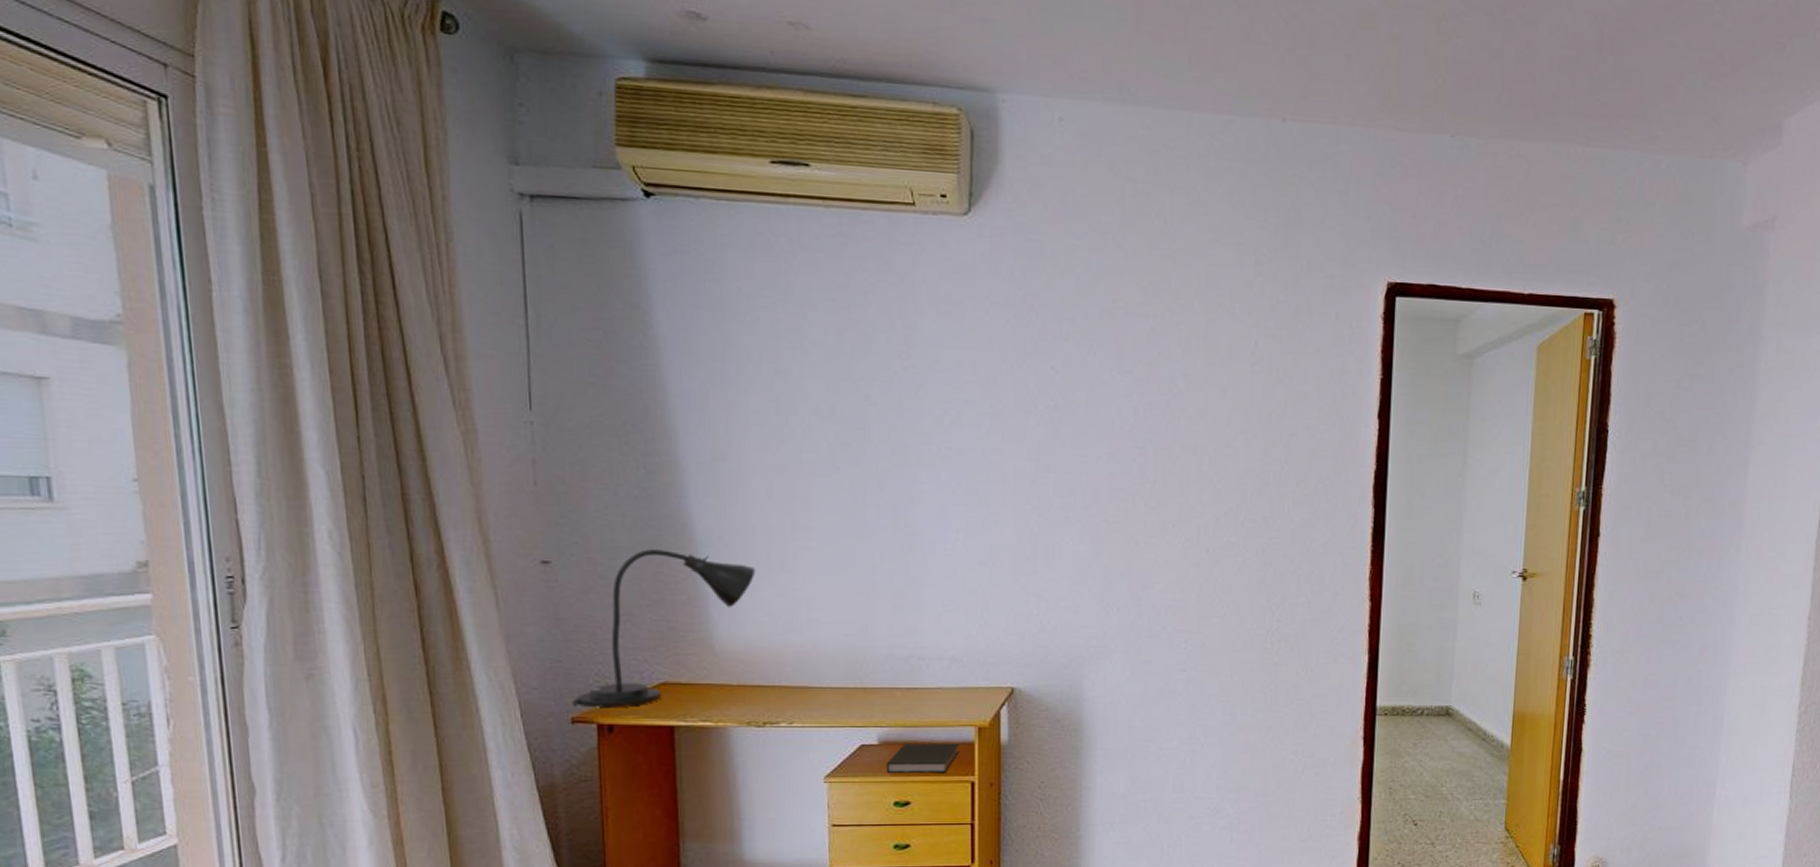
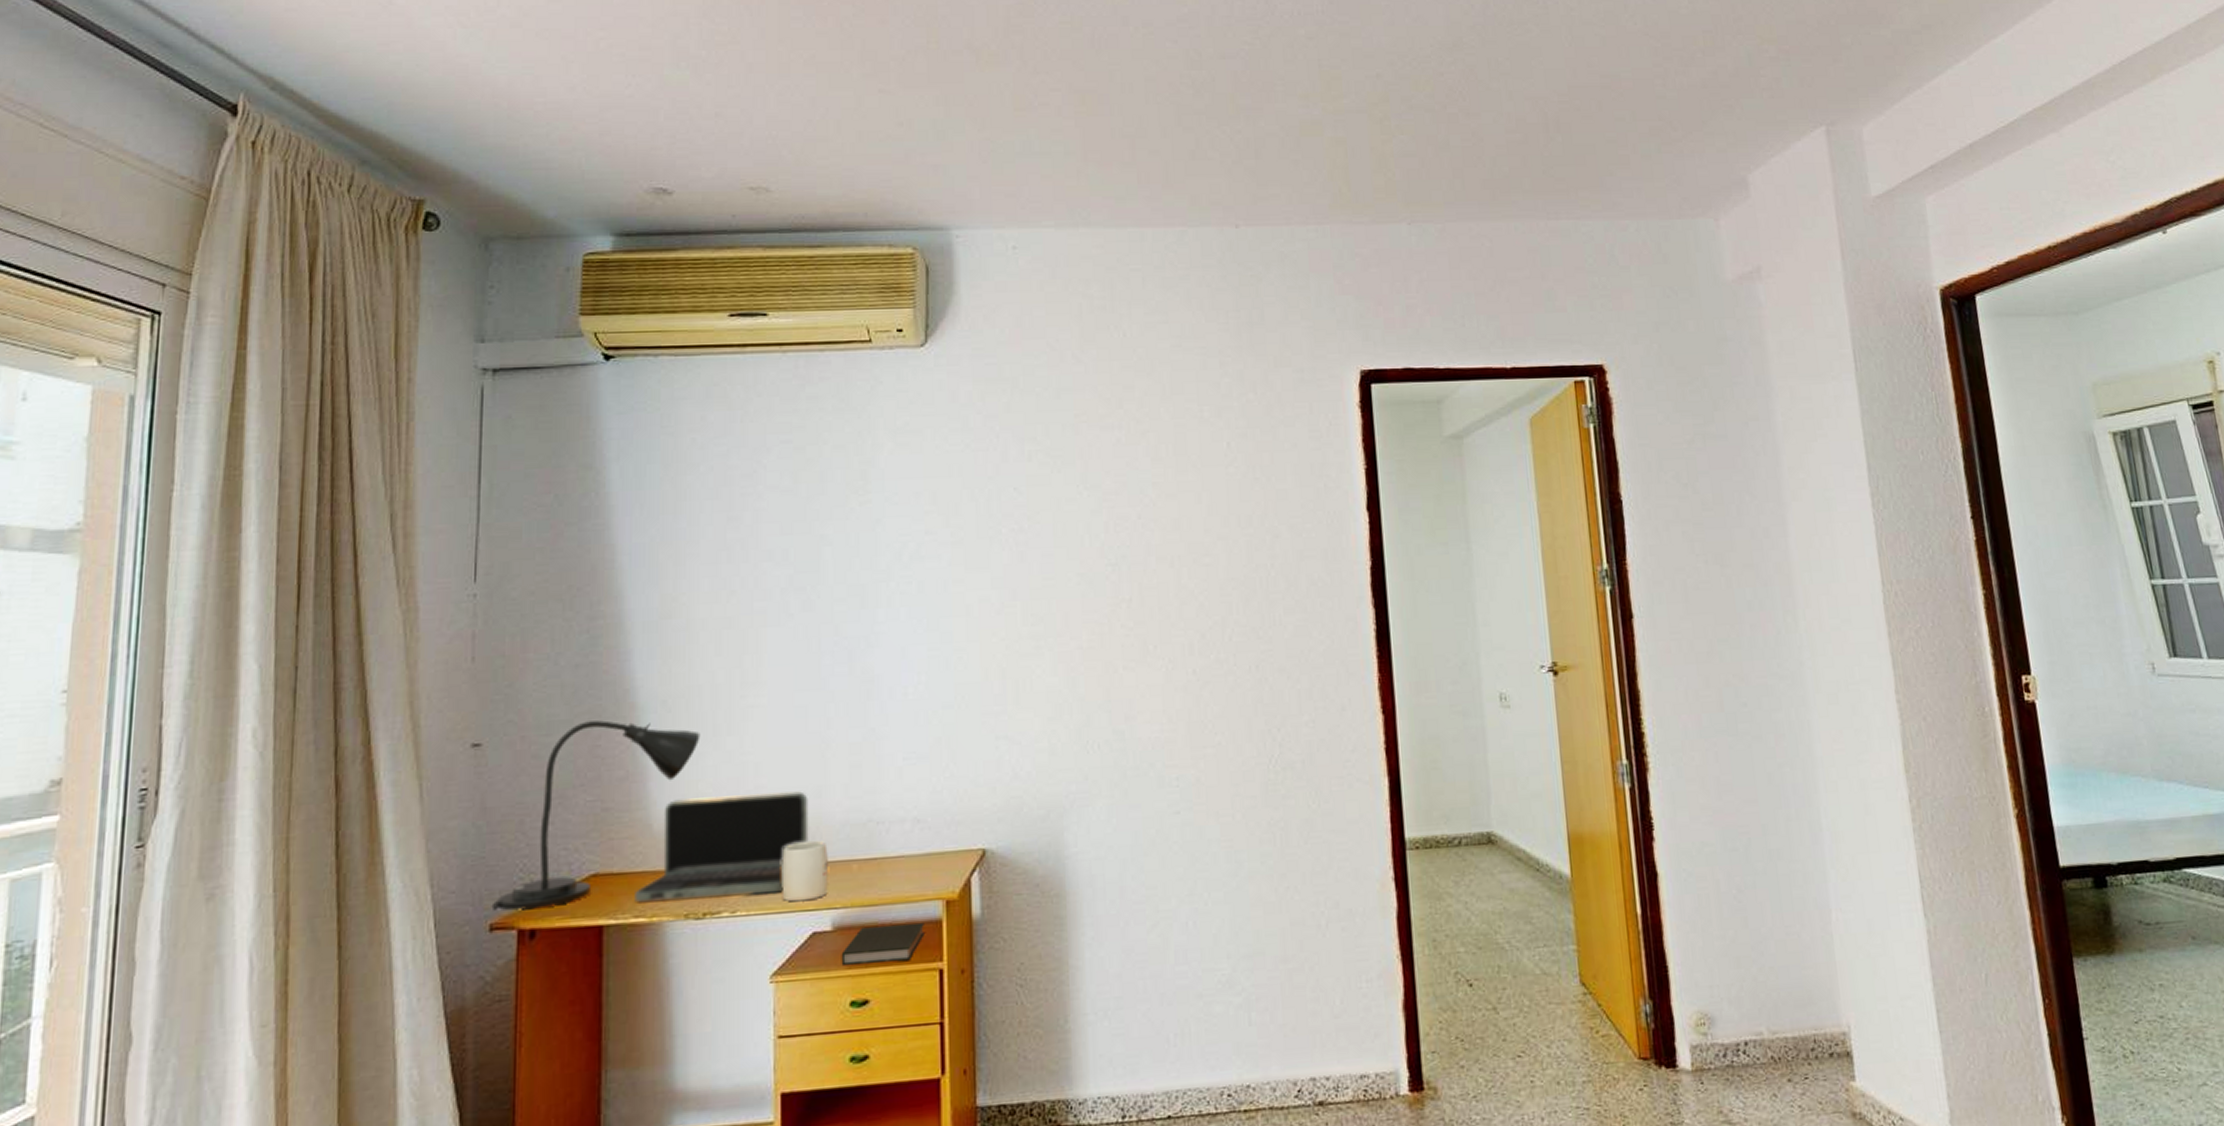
laptop: none [701,625,857,710] -> present [634,791,809,903]
mug: none [832,669,874,719] -> present [781,840,828,902]

